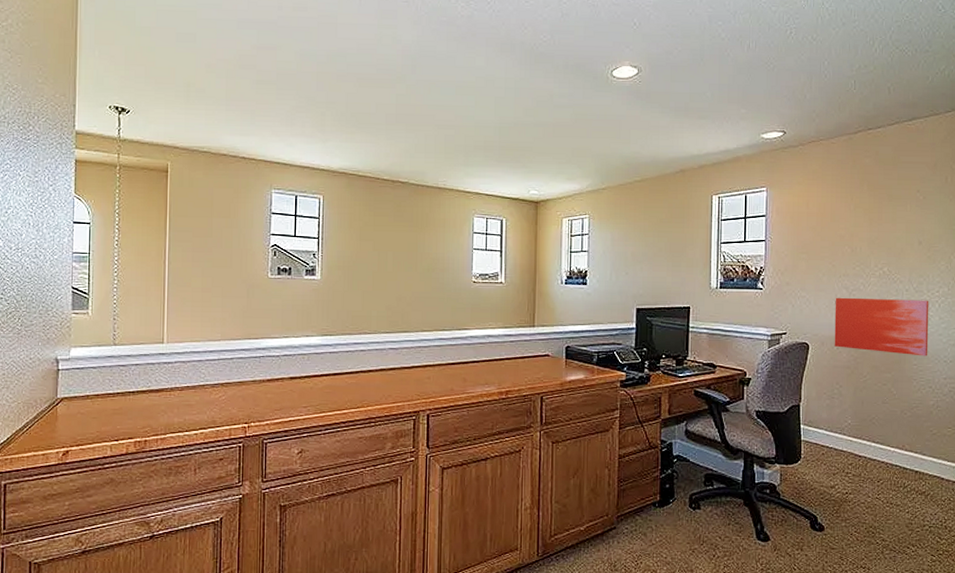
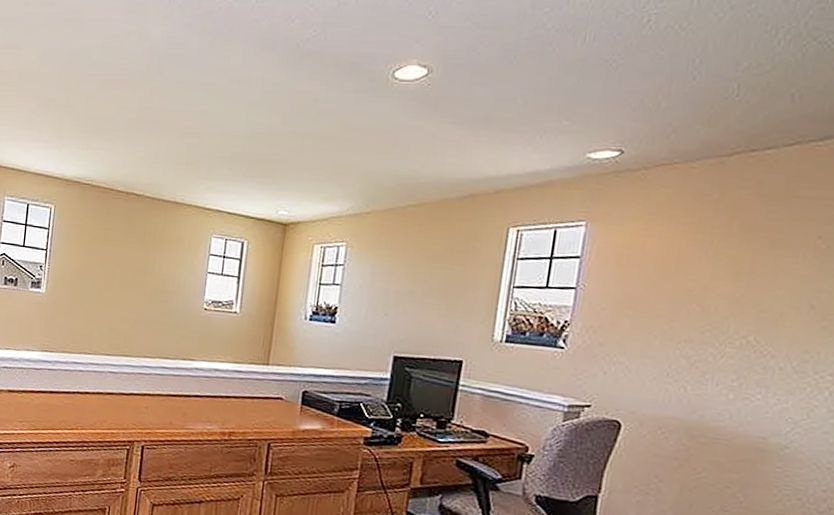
wall art: present [834,297,929,356] -> none [658,368,815,459]

